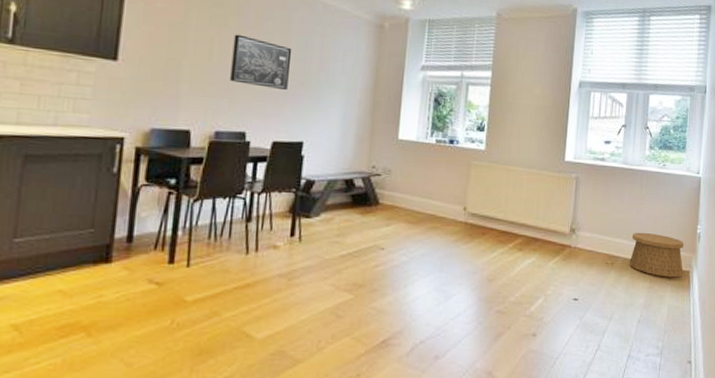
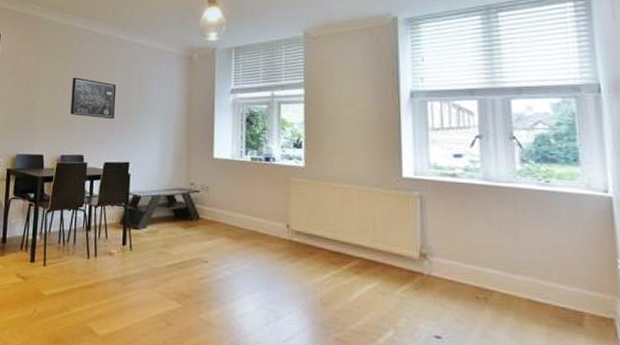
basket: present [630,232,684,278] -> none [511,262,604,326]

